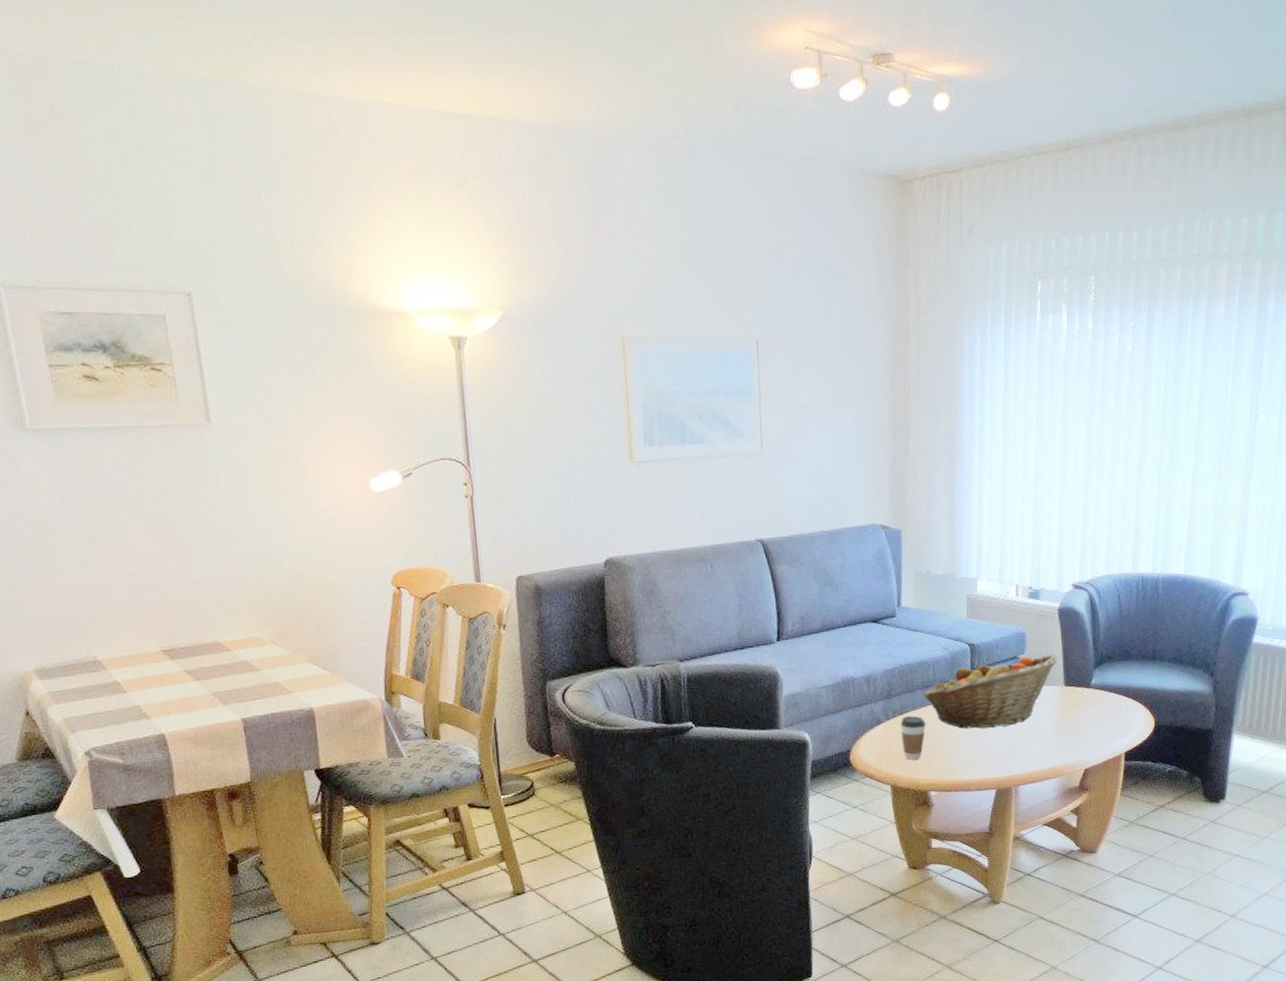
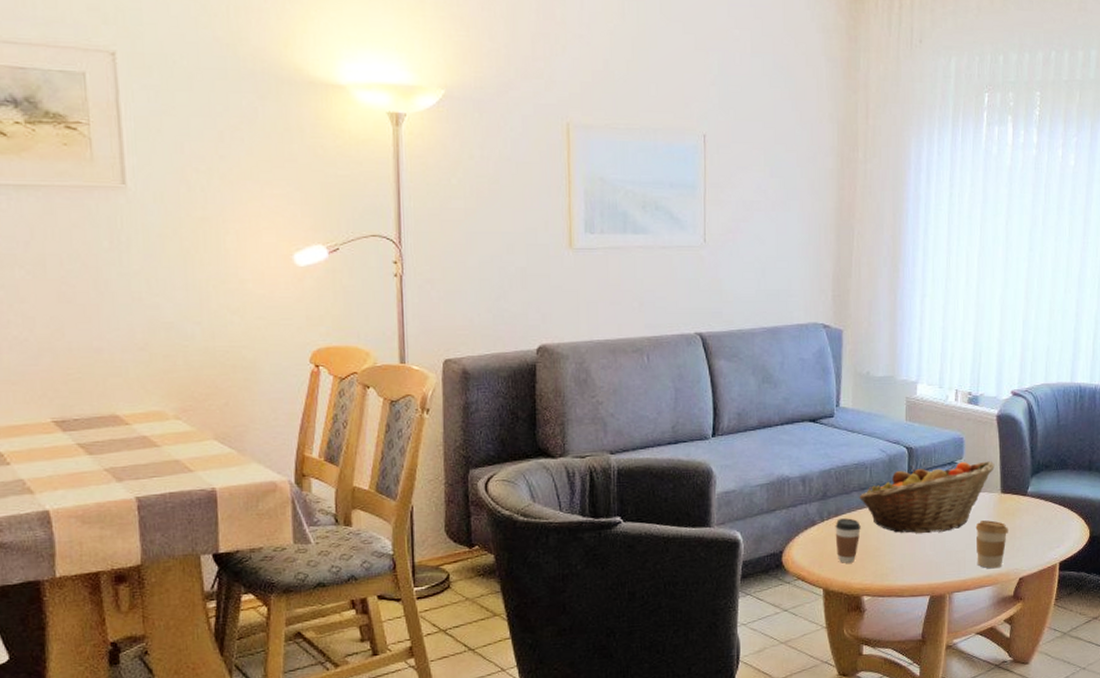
coffee cup: none [1039,713,1073,761] -> present [975,520,1008,569]

